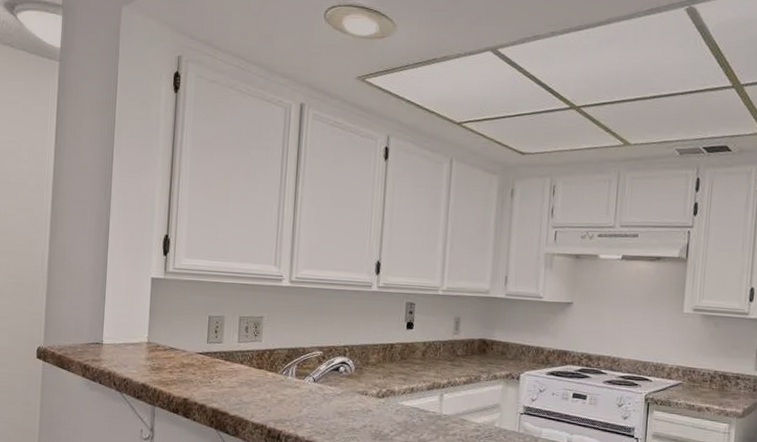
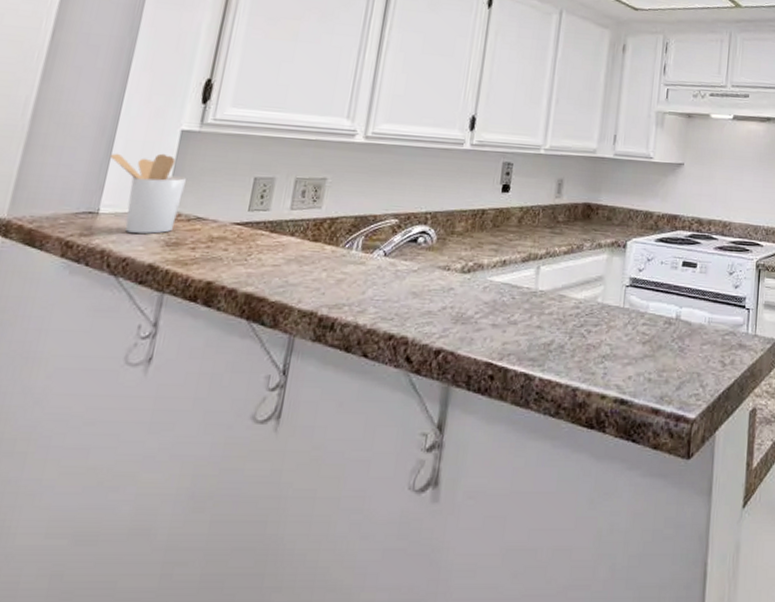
utensil holder: none [104,297,160,360] -> present [109,153,188,234]

